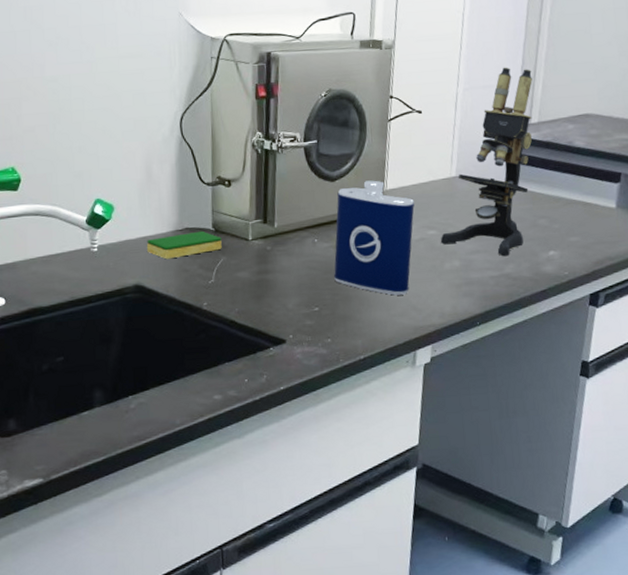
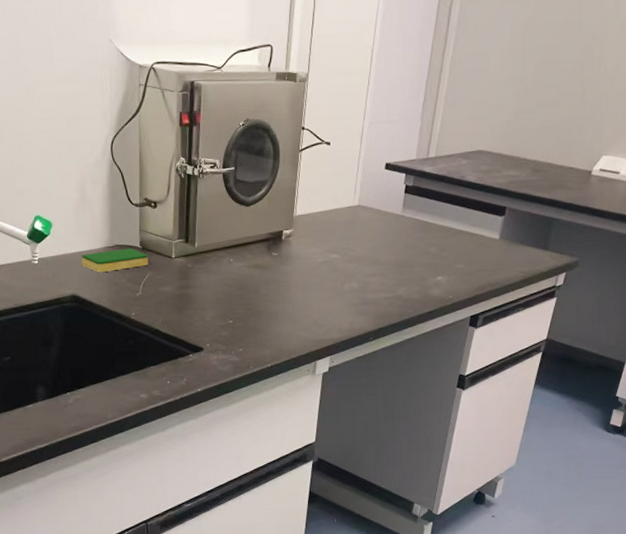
flask: present [334,180,415,296] -> none [247,206,320,312]
microscope: present [440,67,533,257] -> none [341,103,432,280]

